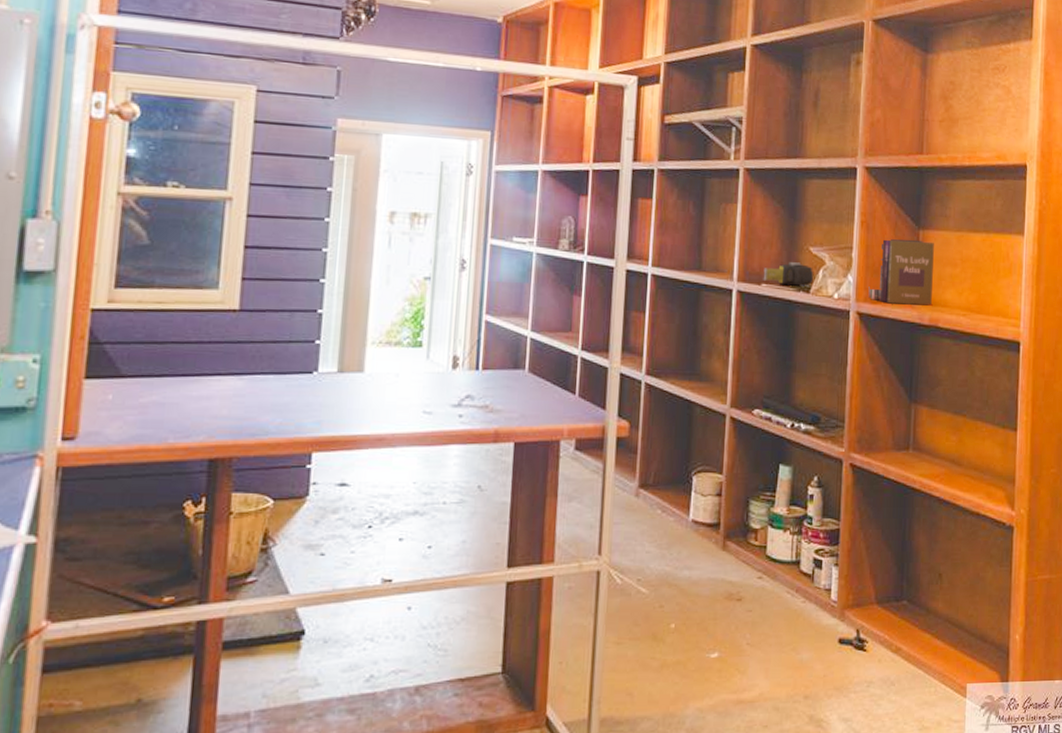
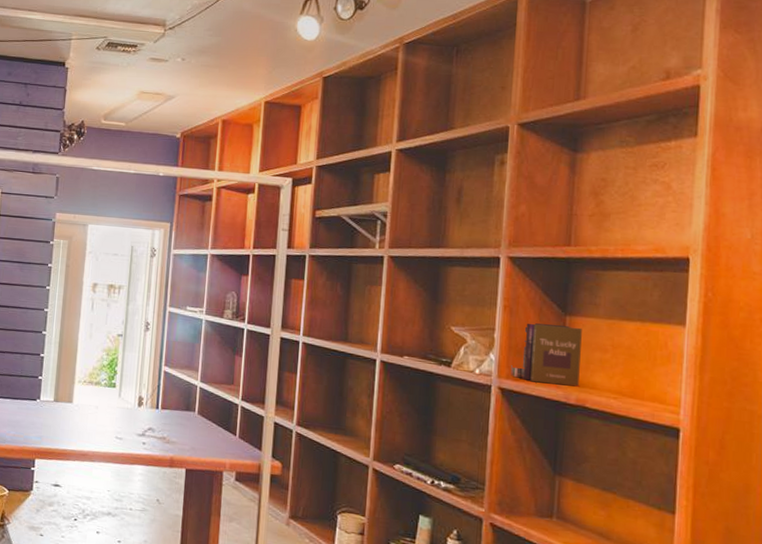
tape measure: present [763,262,814,286] -> none [405,339,456,361]

